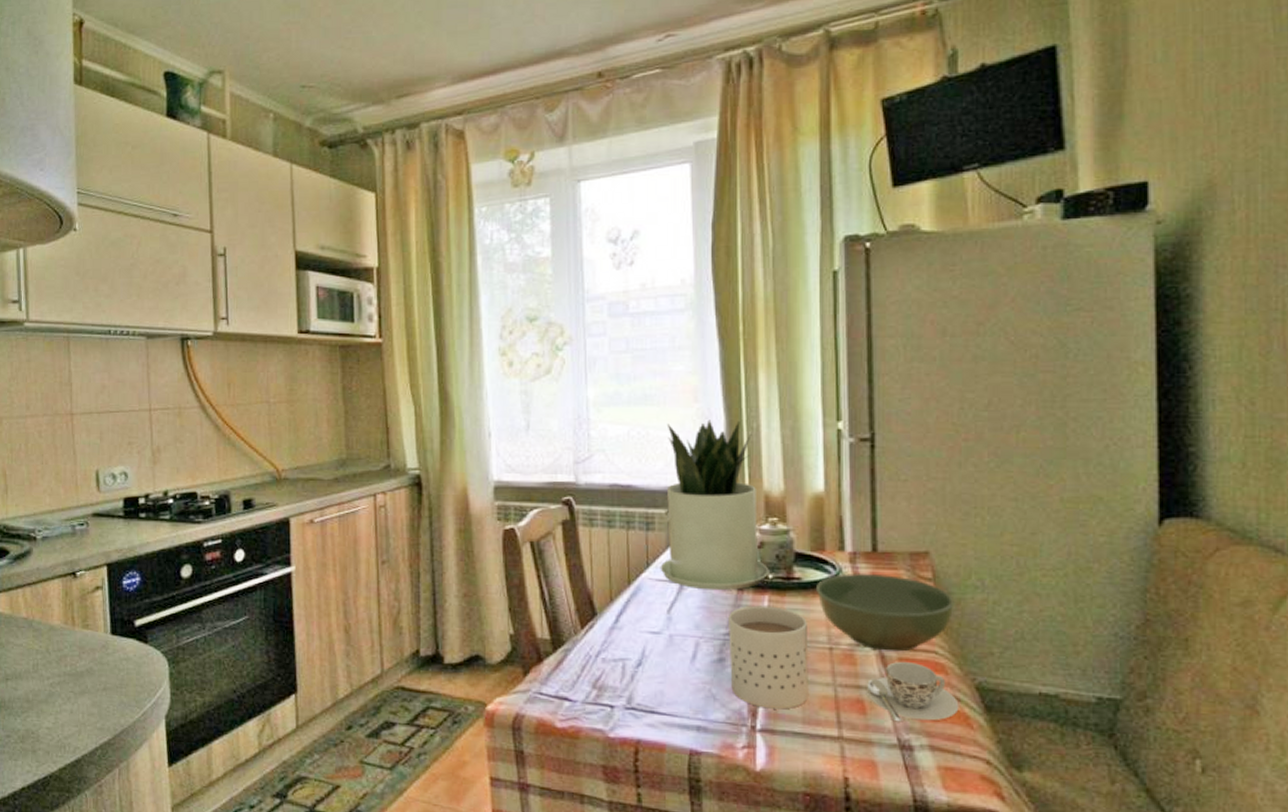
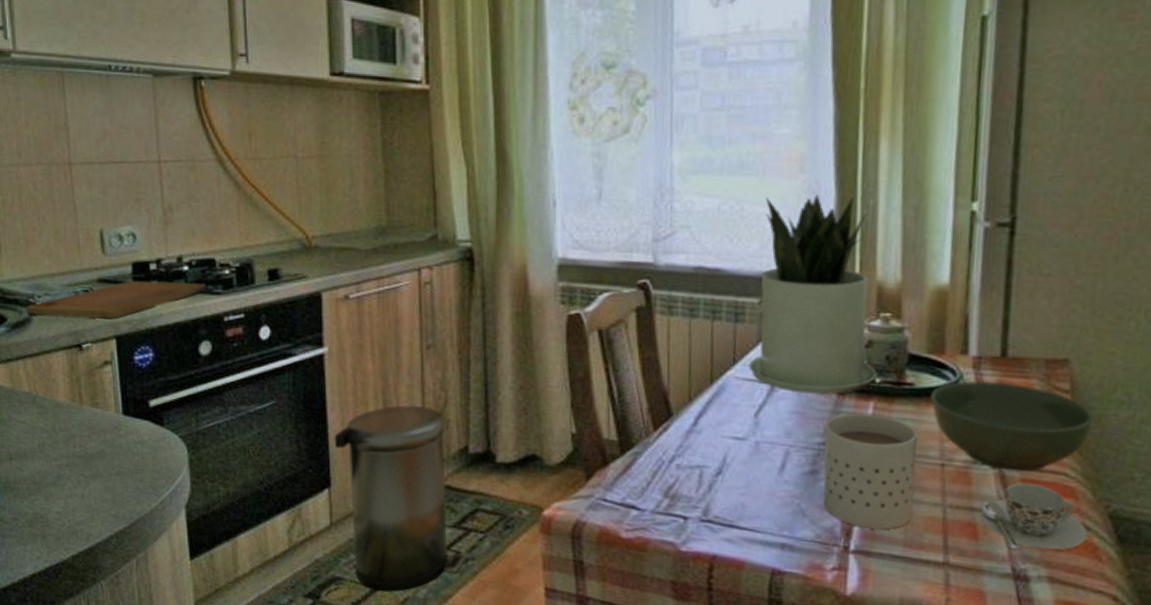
cutting board: none [27,513,188,549] -> present [26,280,206,319]
pedal bin: none [300,615,418,788] -> present [334,405,466,592]

